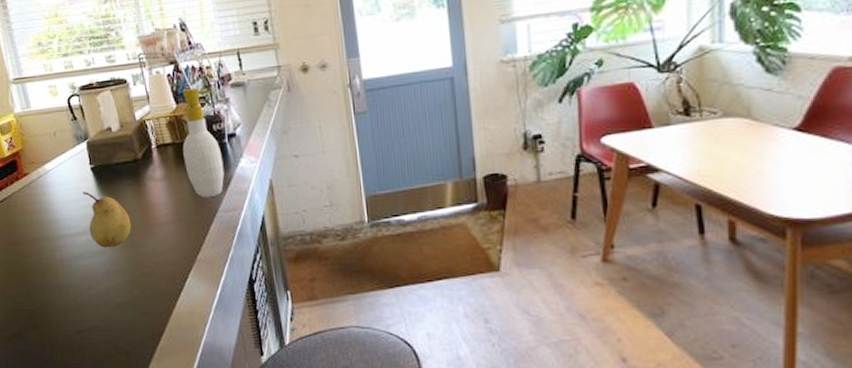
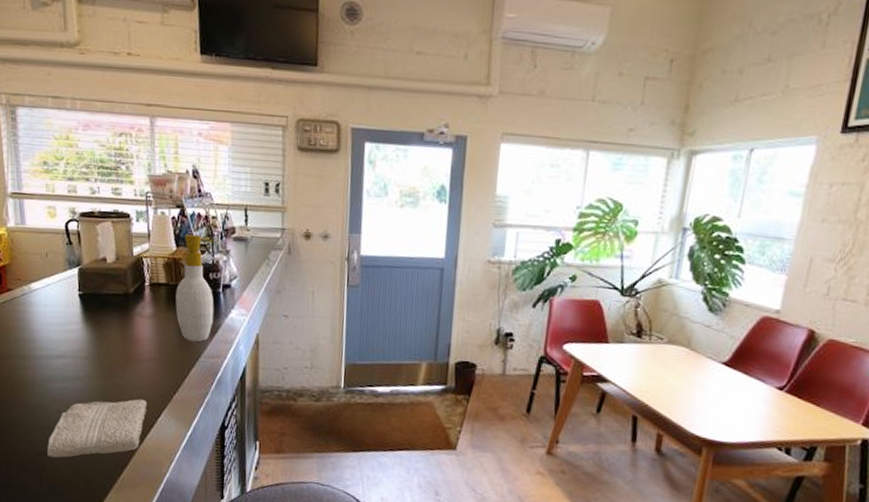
fruit: present [83,192,132,248] -> none [66,316,112,376]
washcloth: none [84,264,174,335] -> present [47,399,148,458]

